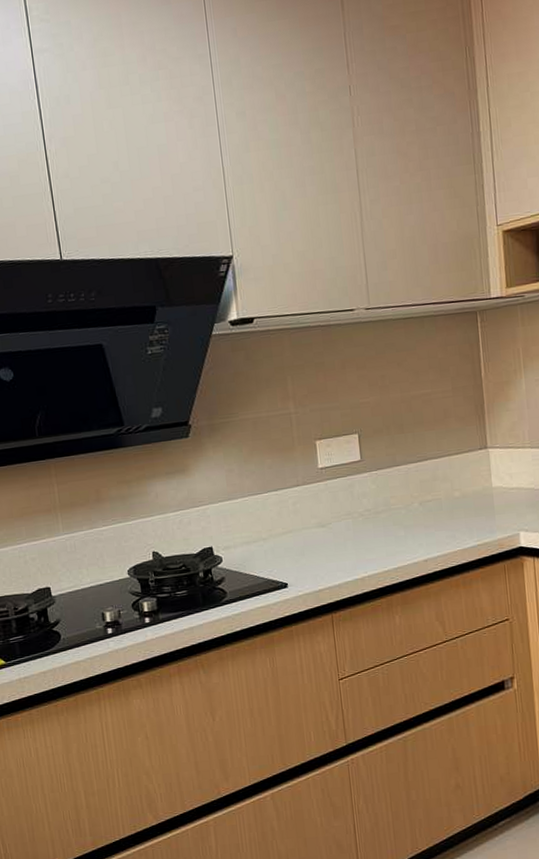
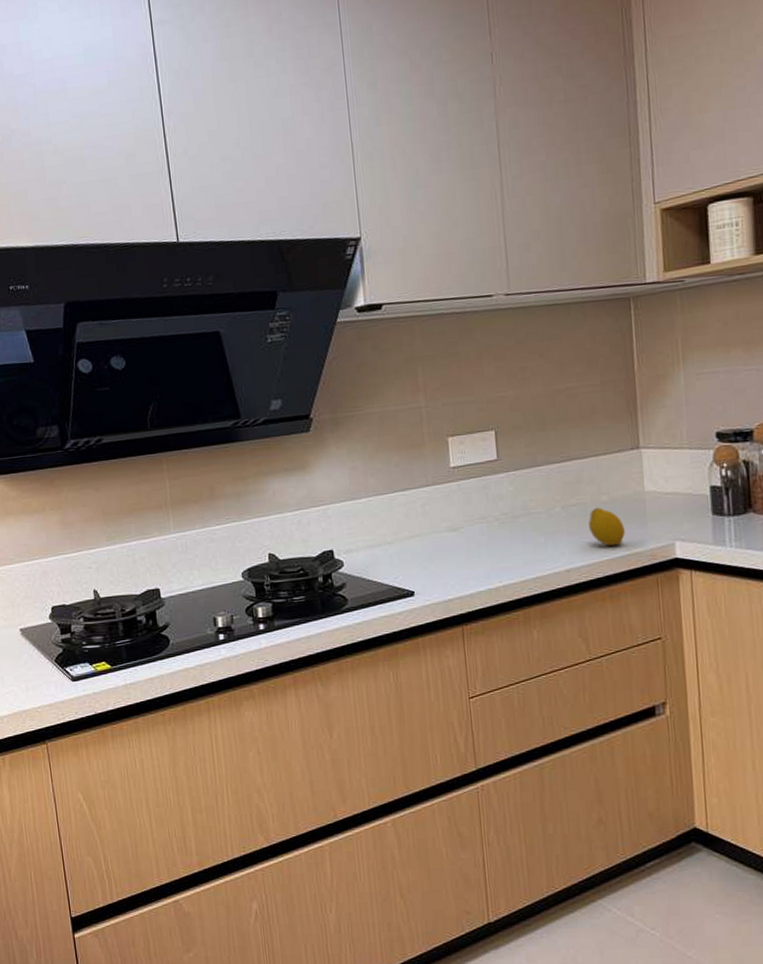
fruit: none [442,502,476,538] -> present [588,507,625,547]

